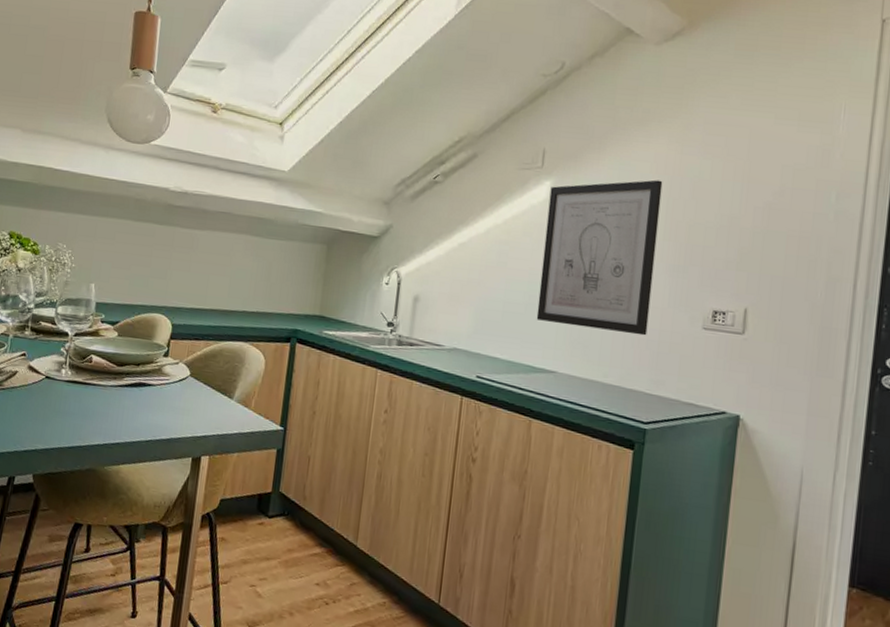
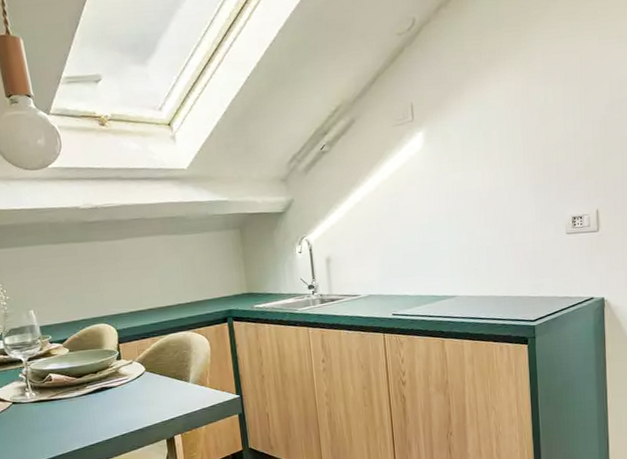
wall art: present [536,180,663,336] -> none [423,113,523,256]

